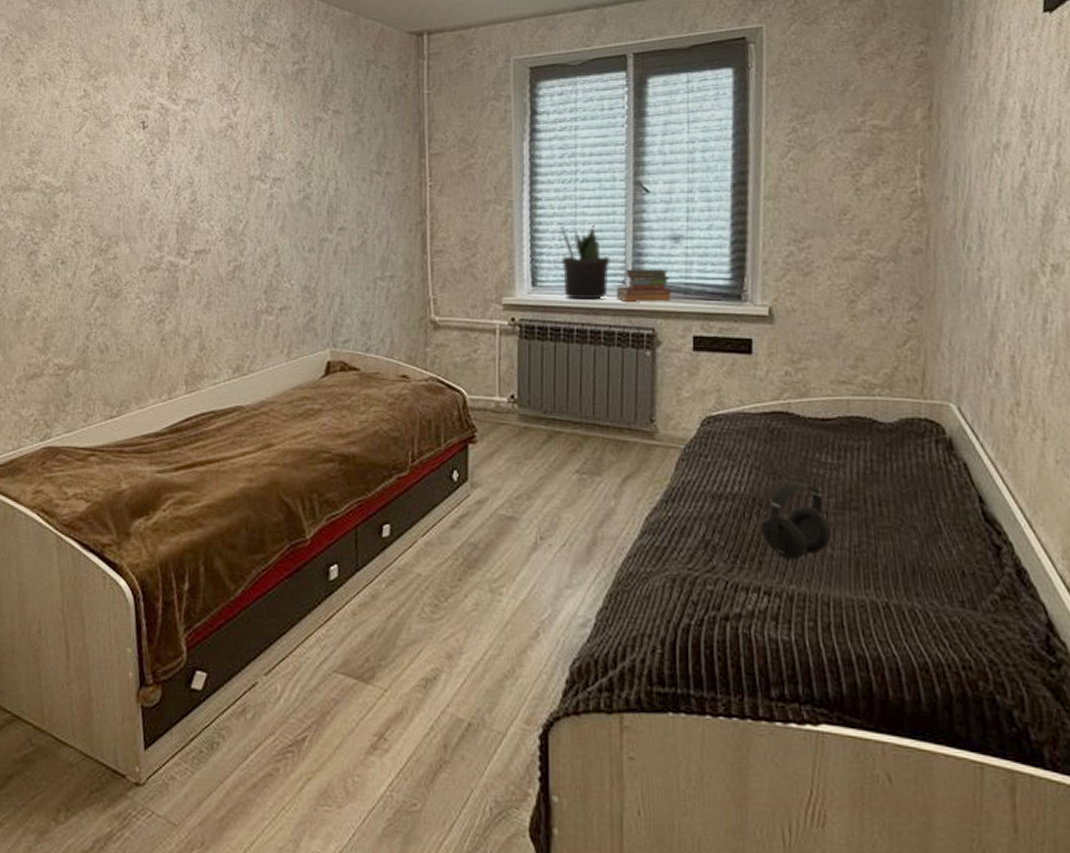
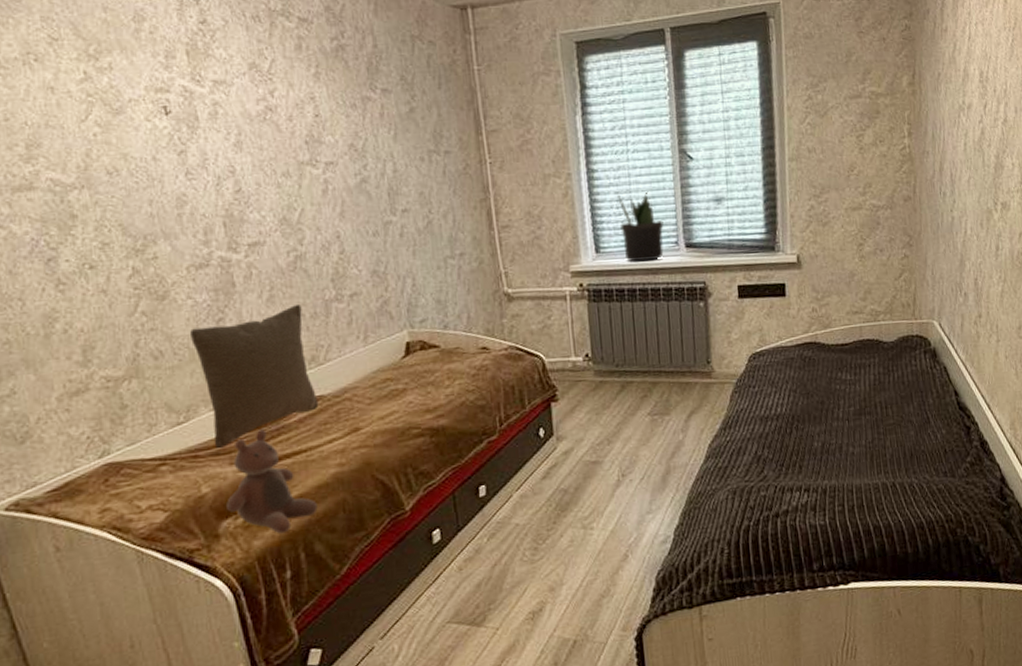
pillow: none [133,313,237,446] -> present [190,305,319,448]
stuffed bear: none [140,433,223,543] -> present [226,429,318,534]
books: present [616,268,671,302] -> none [670,228,717,260]
headphones: present [761,478,831,559] -> none [799,394,852,461]

